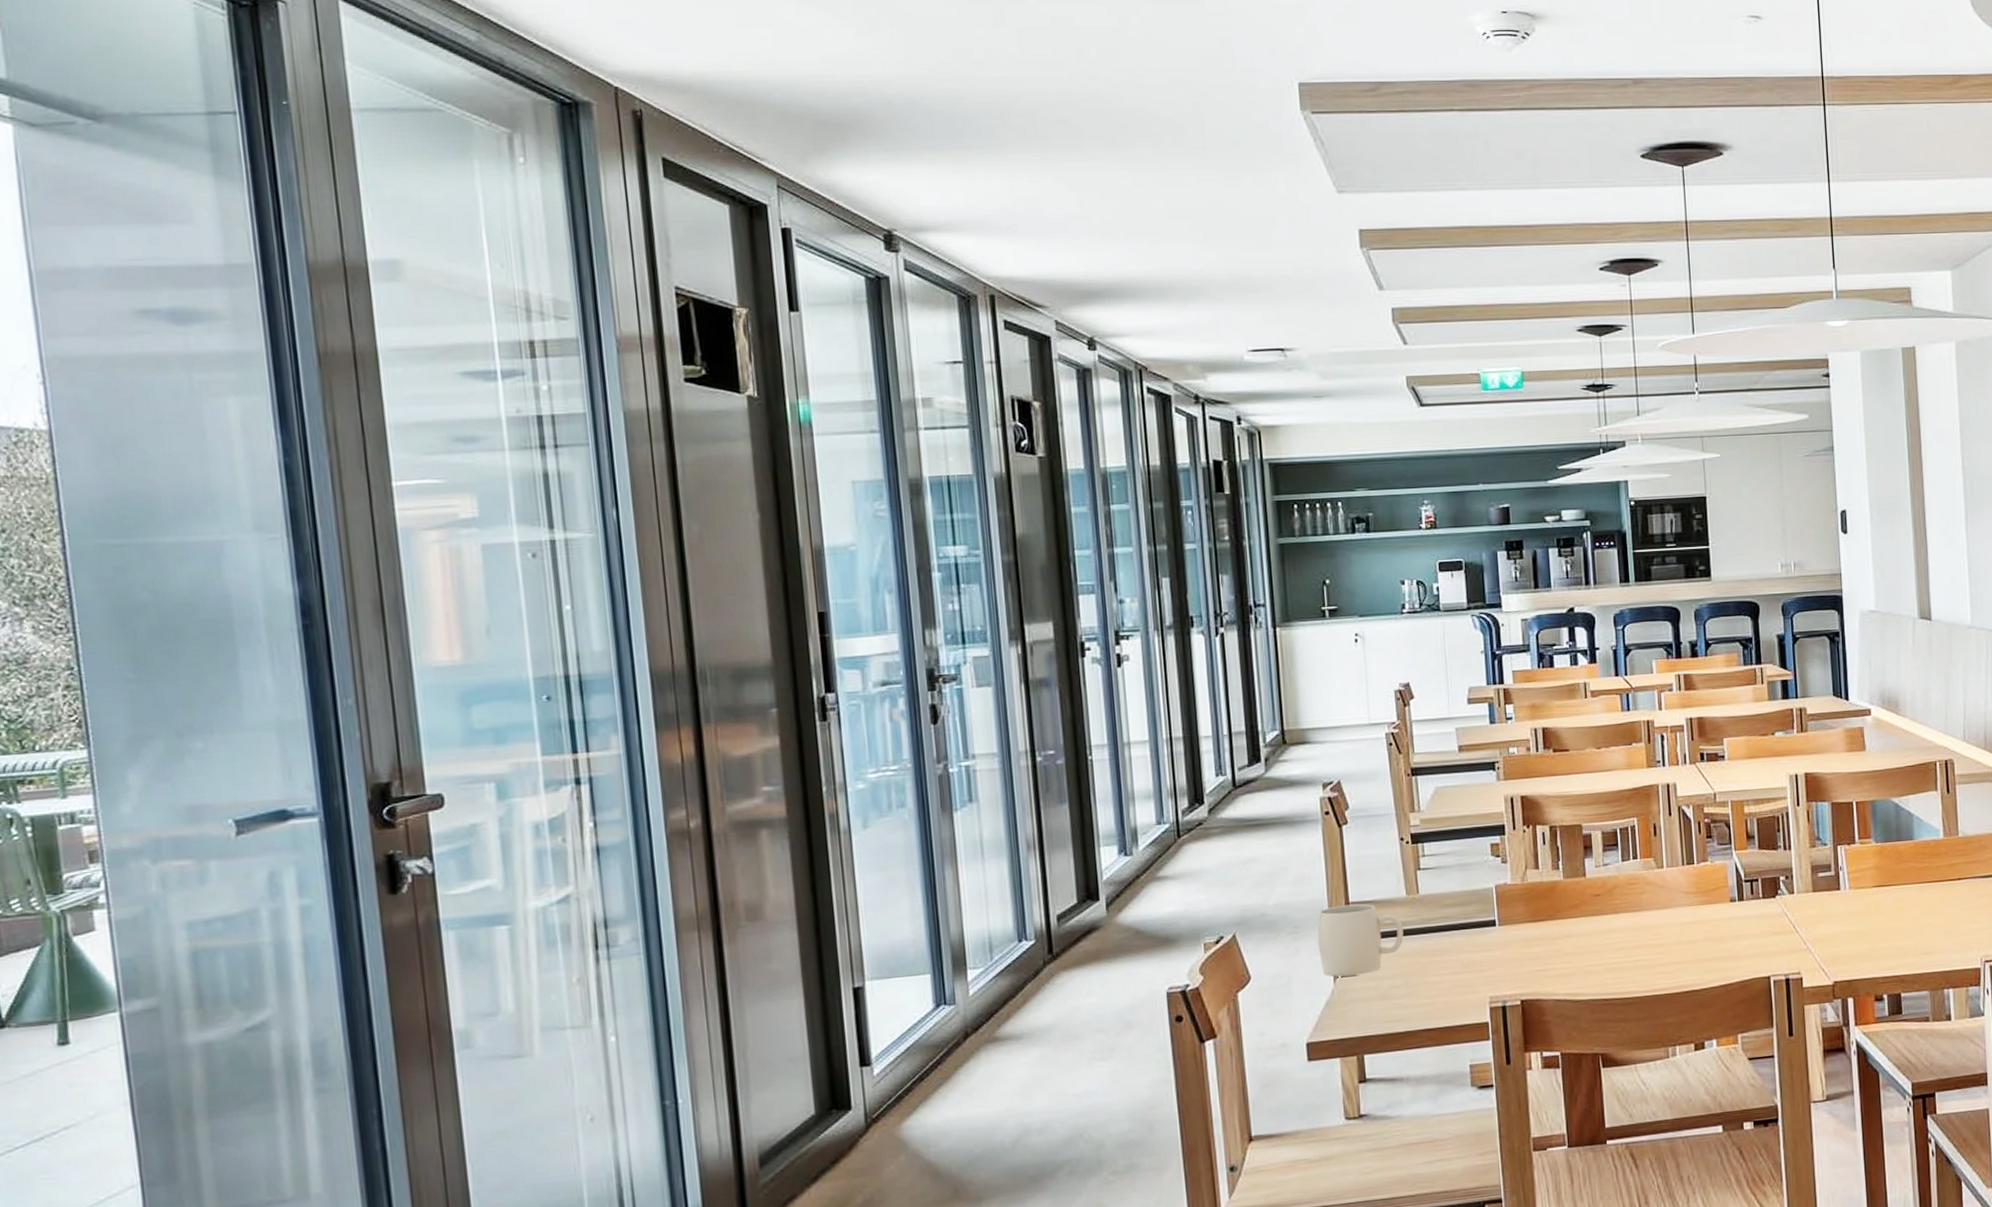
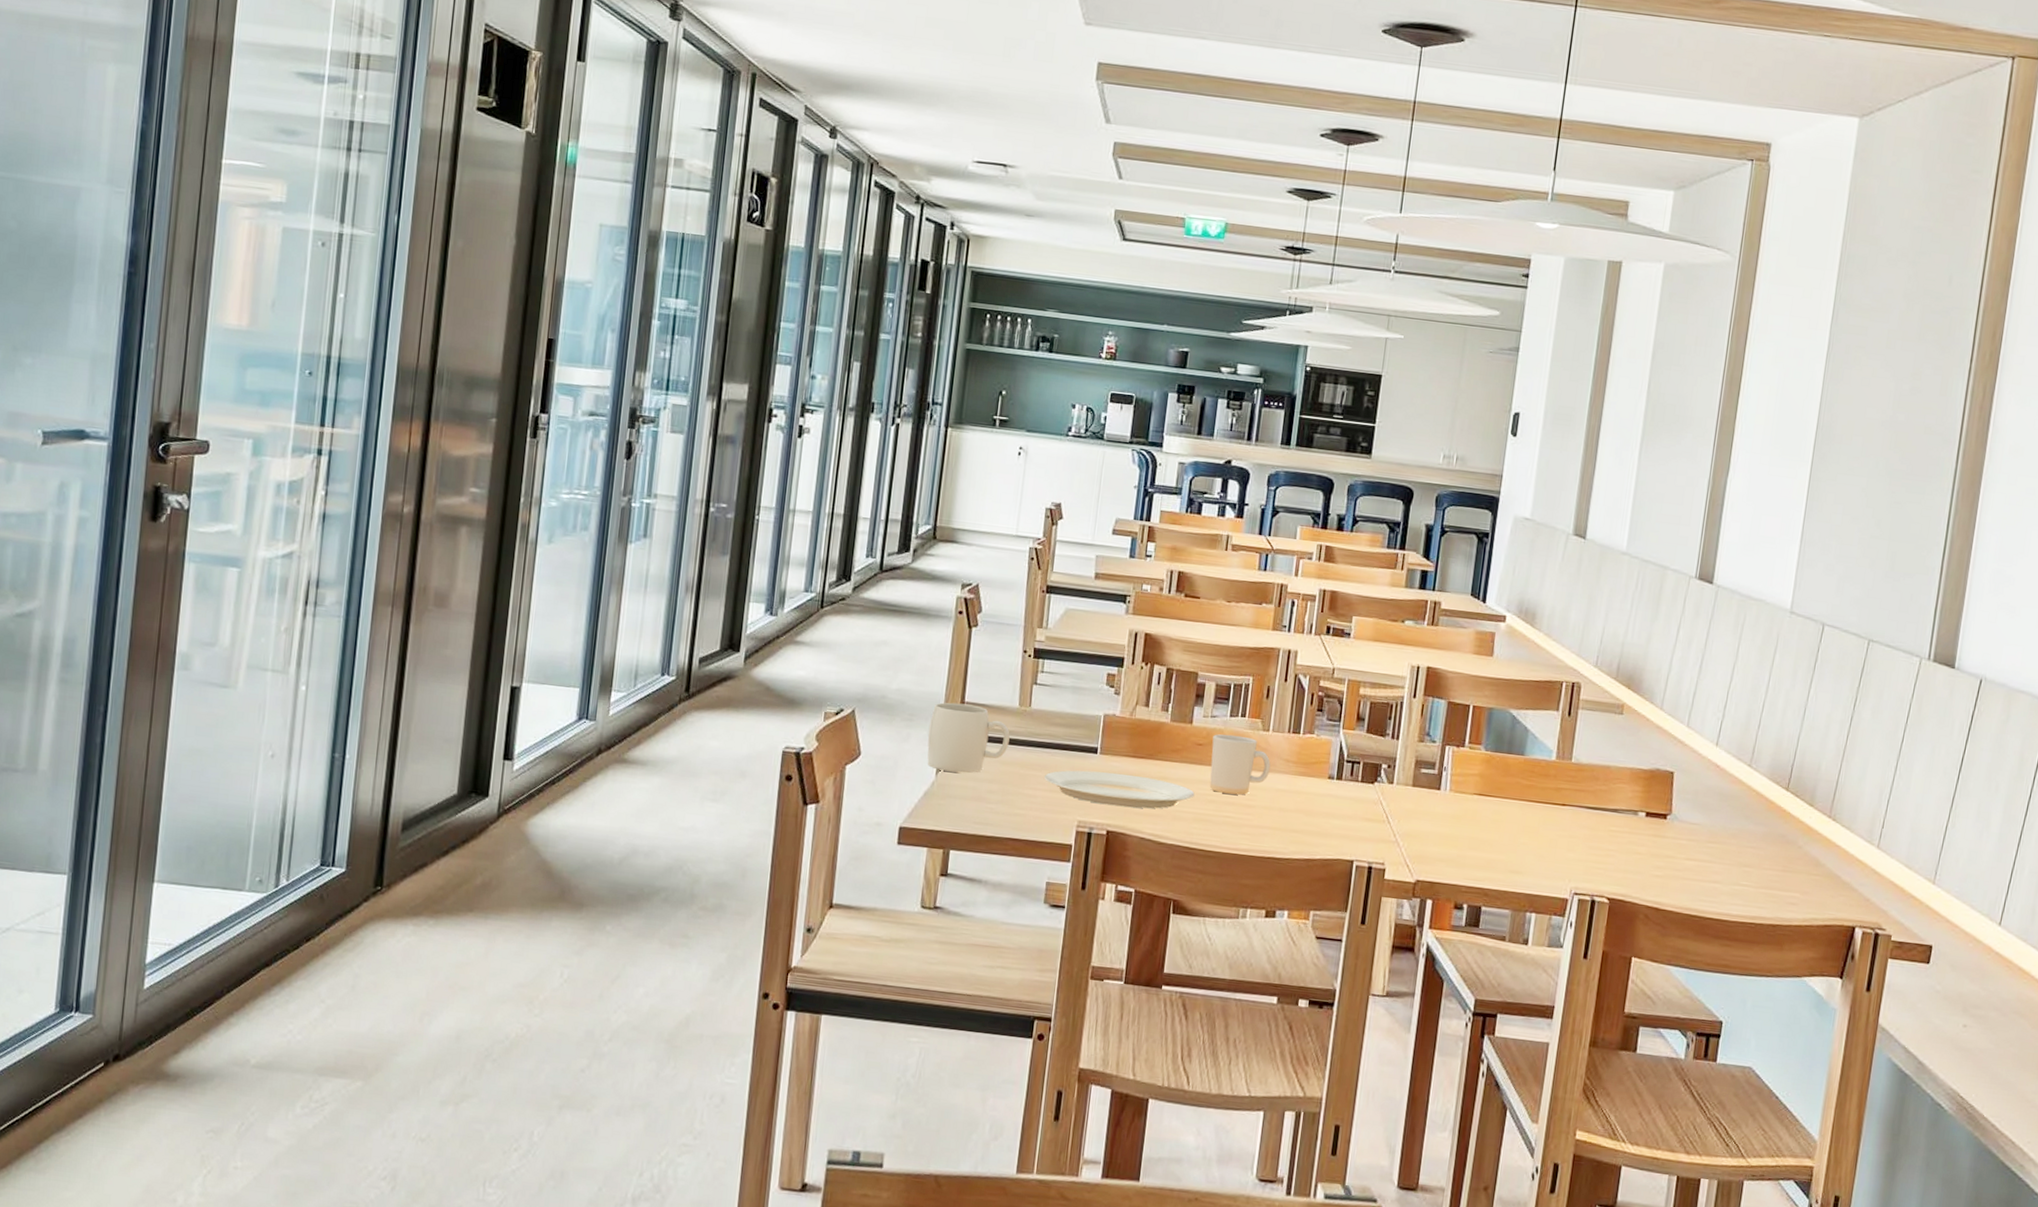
plate: none [1446,938,1602,976] -> present [1043,770,1195,809]
mug: none [1609,878,1672,939] -> present [1209,734,1271,795]

